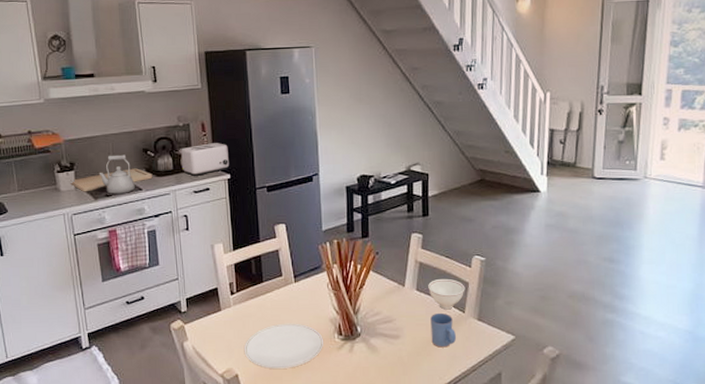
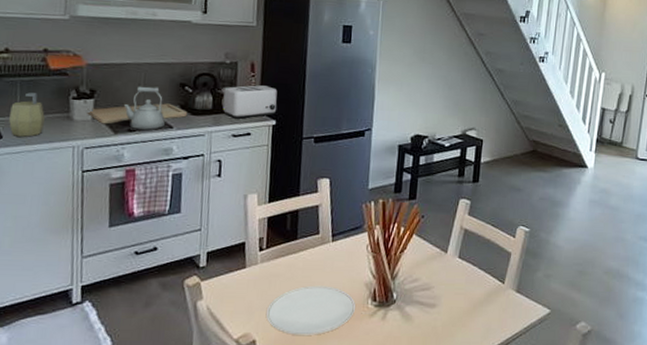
soap dispenser: none [10,170,38,209] -> present [9,92,45,137]
bowl: present [428,278,465,310] -> none [470,247,507,280]
mug: present [430,312,456,348] -> none [468,282,493,319]

